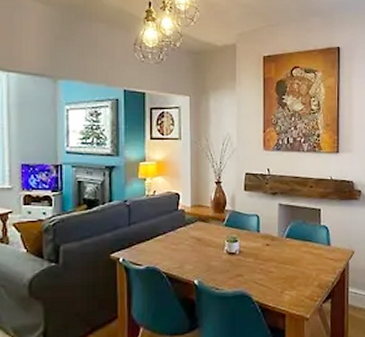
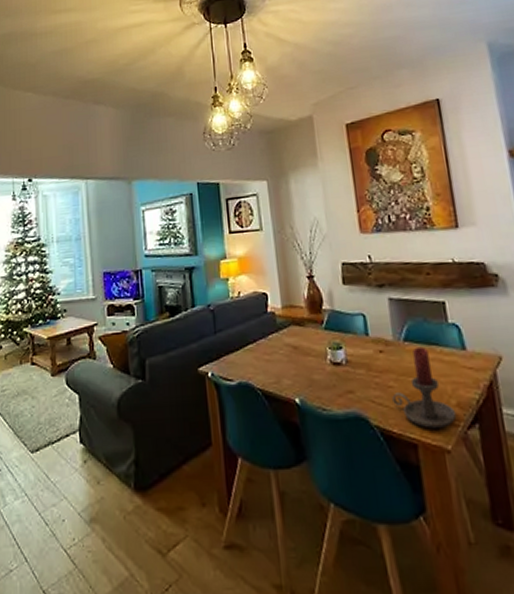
candle holder: none [272,242,317,303] -> present [392,346,457,428]

